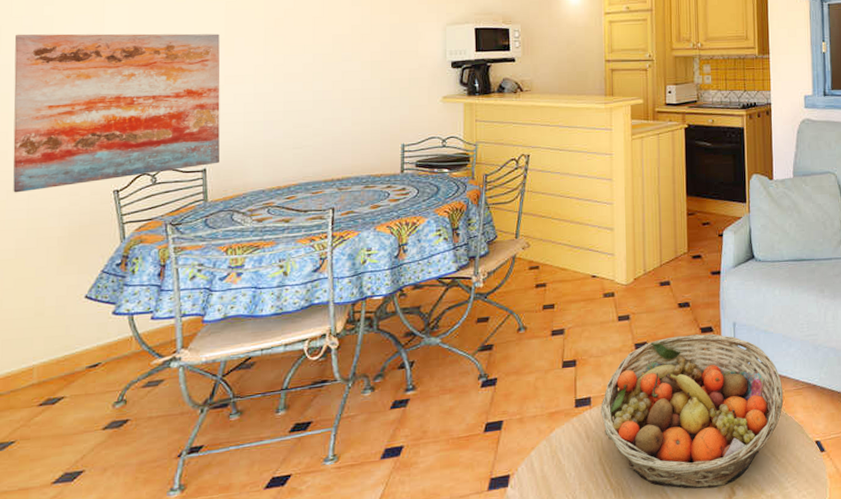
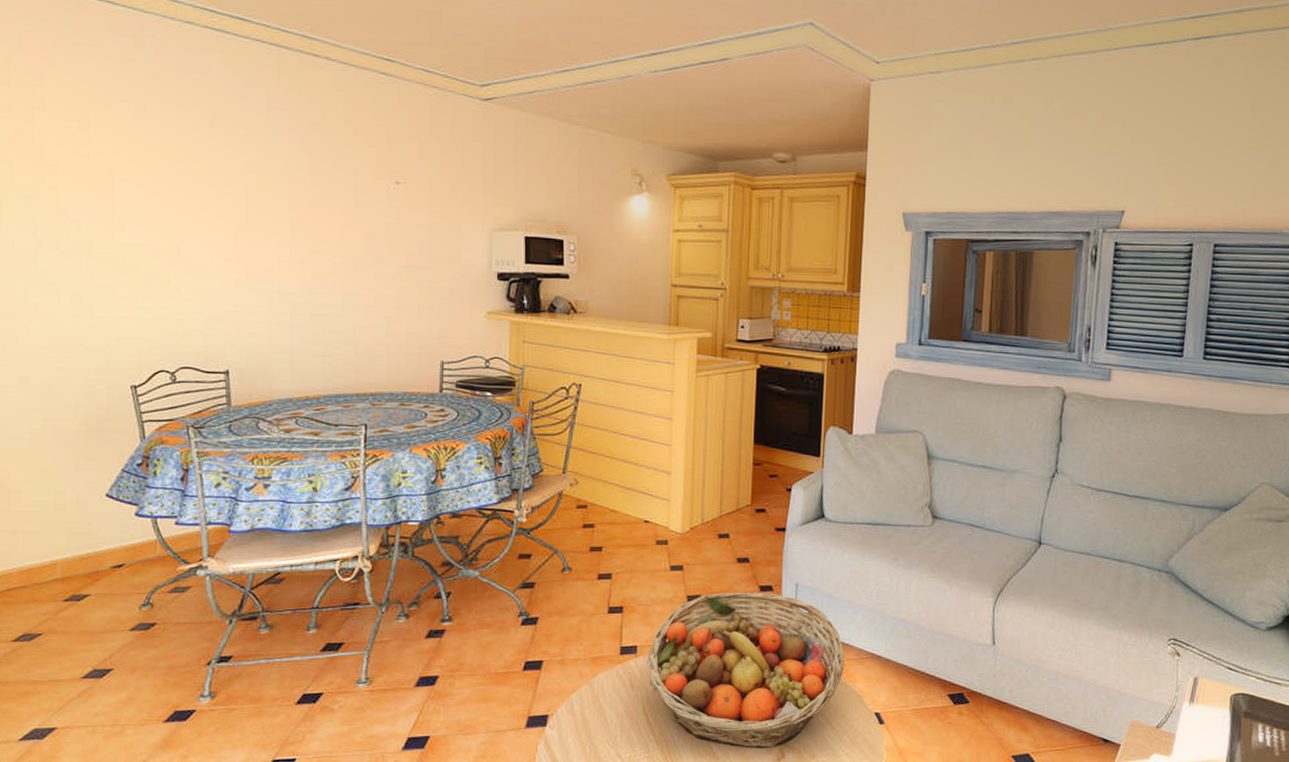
wall art: present [13,33,220,193] -> none [16,205,243,380]

